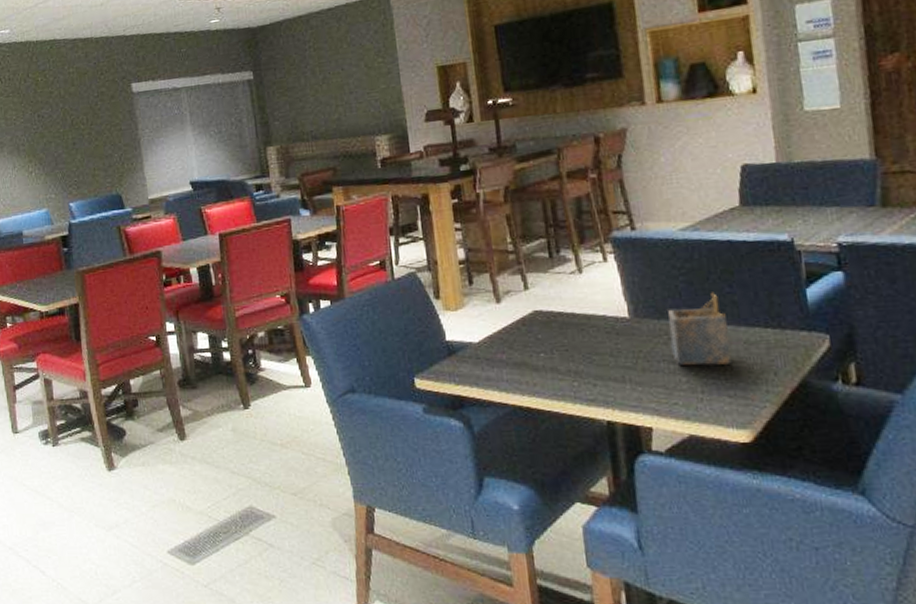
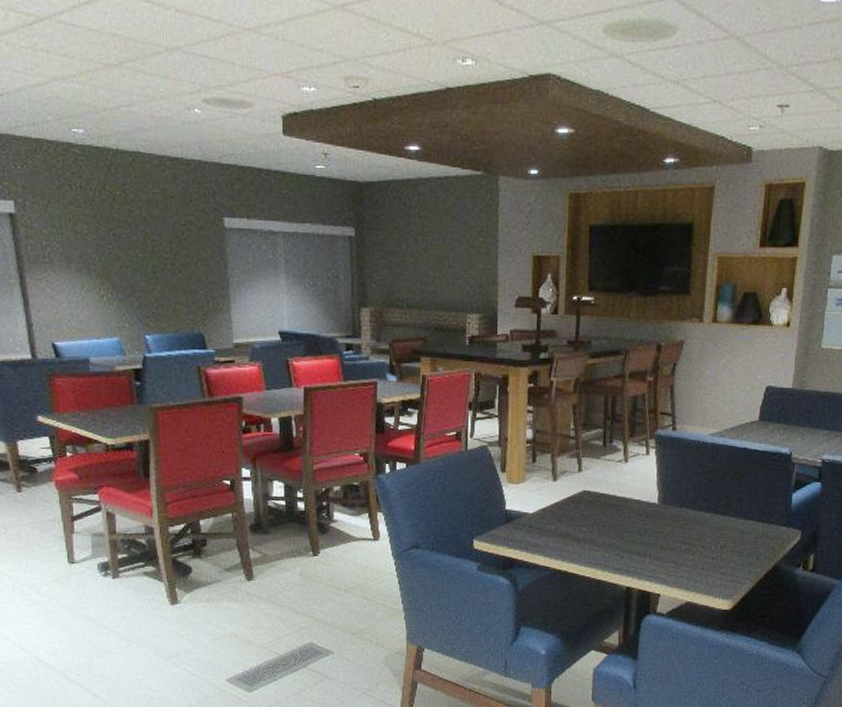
napkin holder: present [668,292,732,366] -> none [685,489,731,548]

